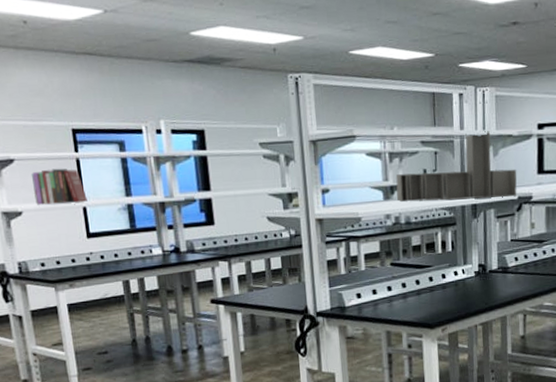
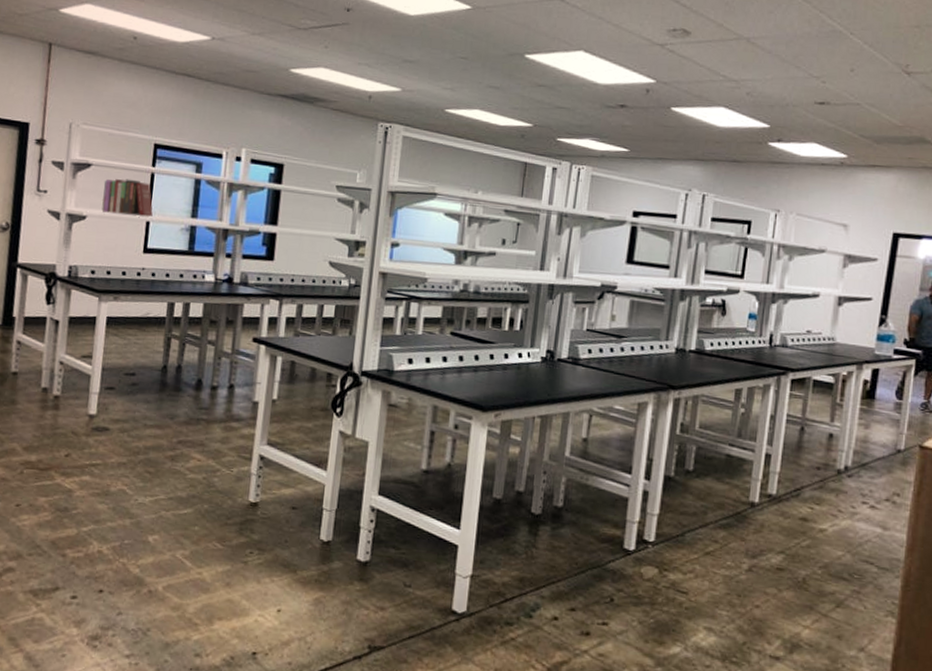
storage boxes: present [395,132,517,203] -> none [469,209,604,284]

